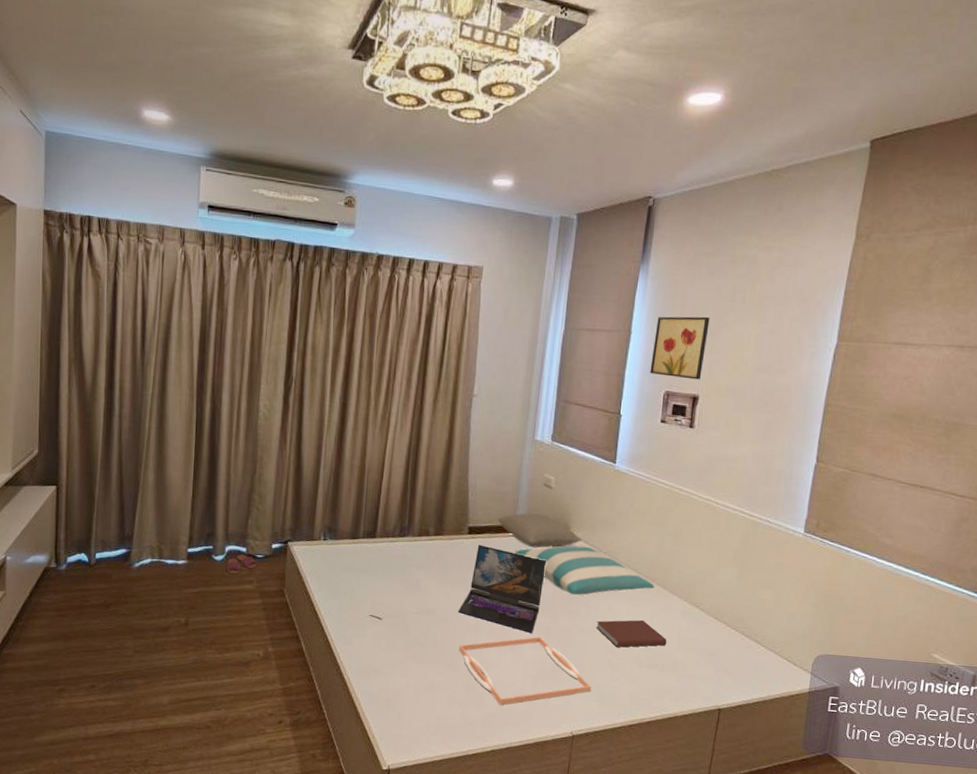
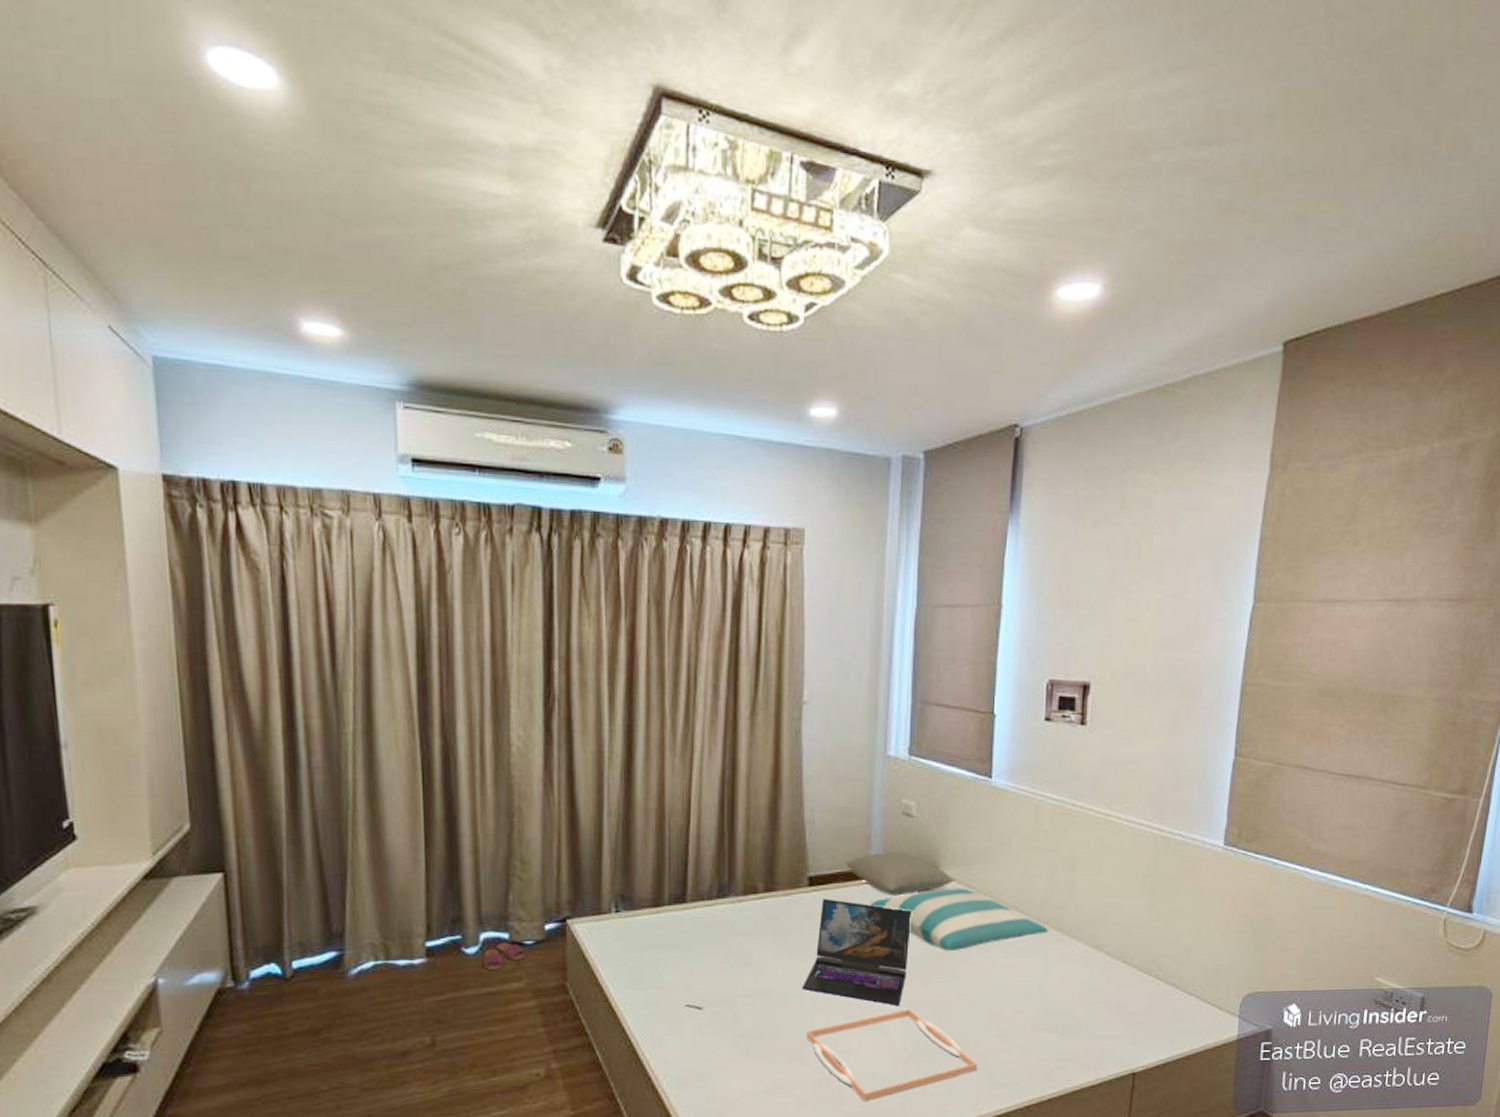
book: present [595,619,667,648] -> none [978,973,1067,1011]
wall art: present [650,316,710,380] -> none [1028,580,1099,662]

